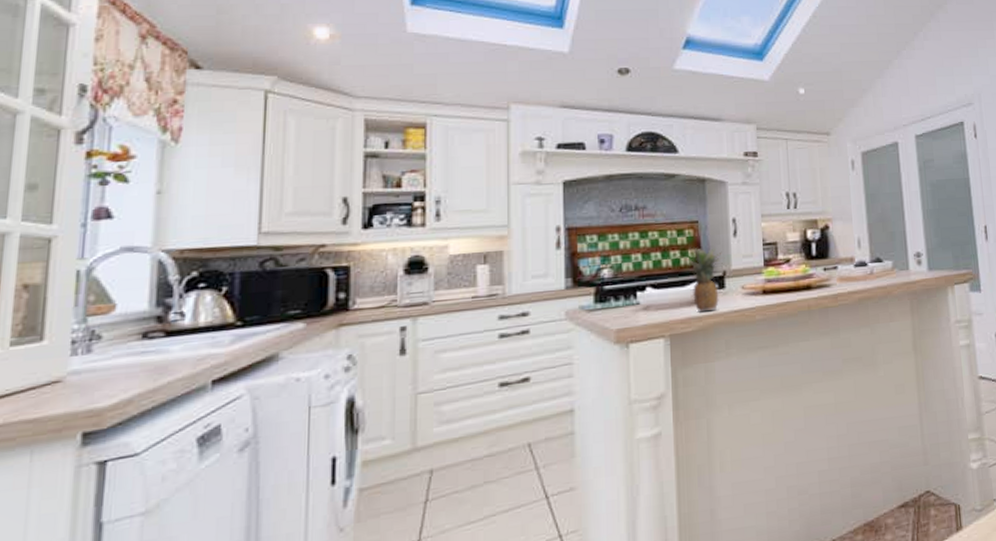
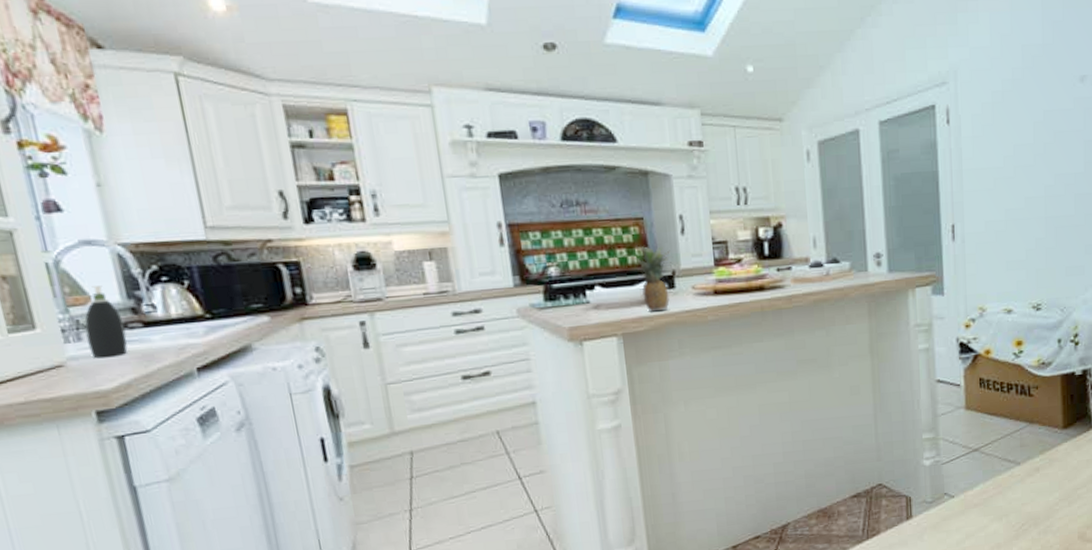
soap dispenser: none [97,293,144,372] -> present [84,286,128,359]

